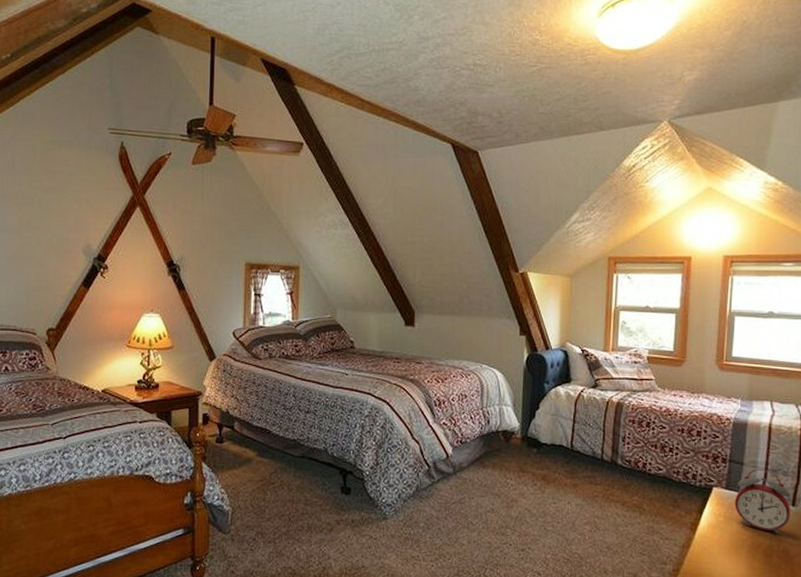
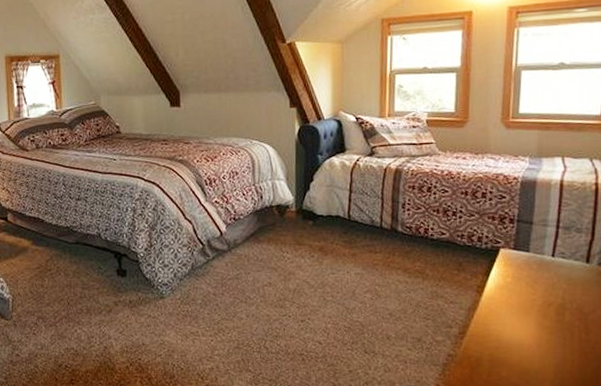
alarm clock: present [734,469,790,534] -> none [523,227,584,292]

